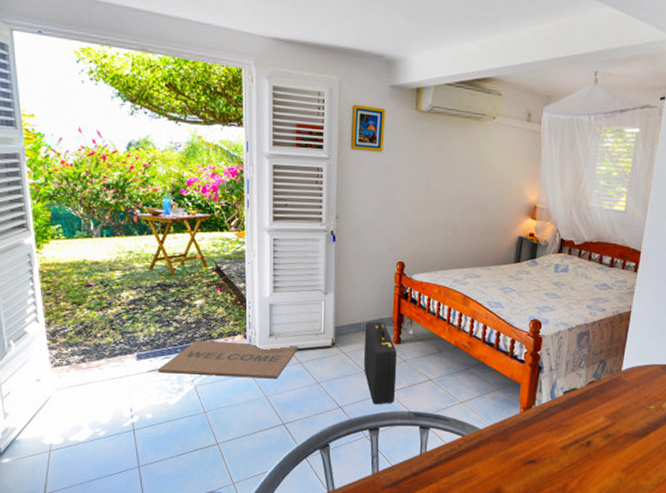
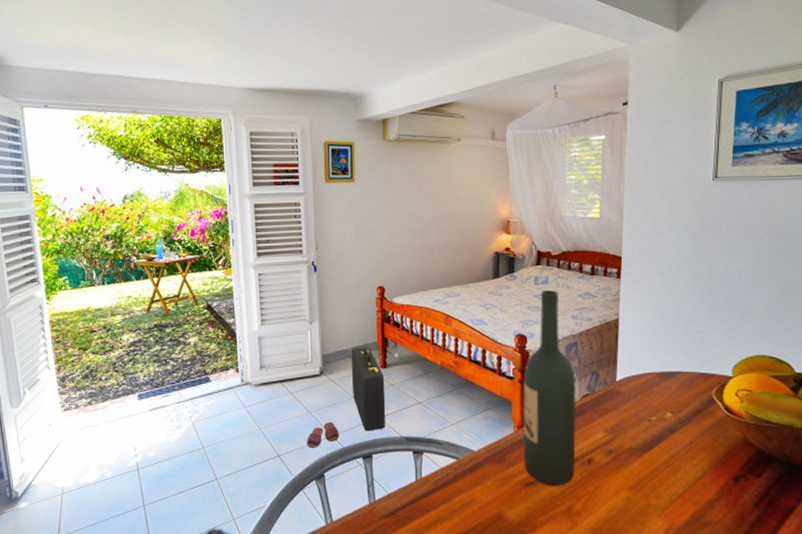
doormat: present [158,340,299,379] -> none [158,376,288,411]
slippers: none [313,394,348,418] -> present [307,422,340,448]
wine bottle: none [526,278,584,466] -> present [523,289,576,487]

